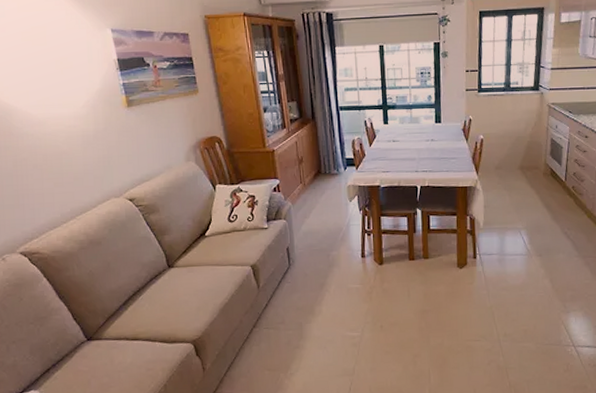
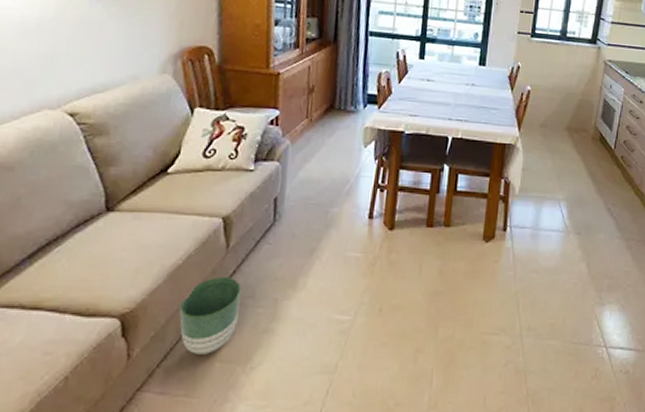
planter: none [232,309,275,366] -> present [179,276,242,355]

